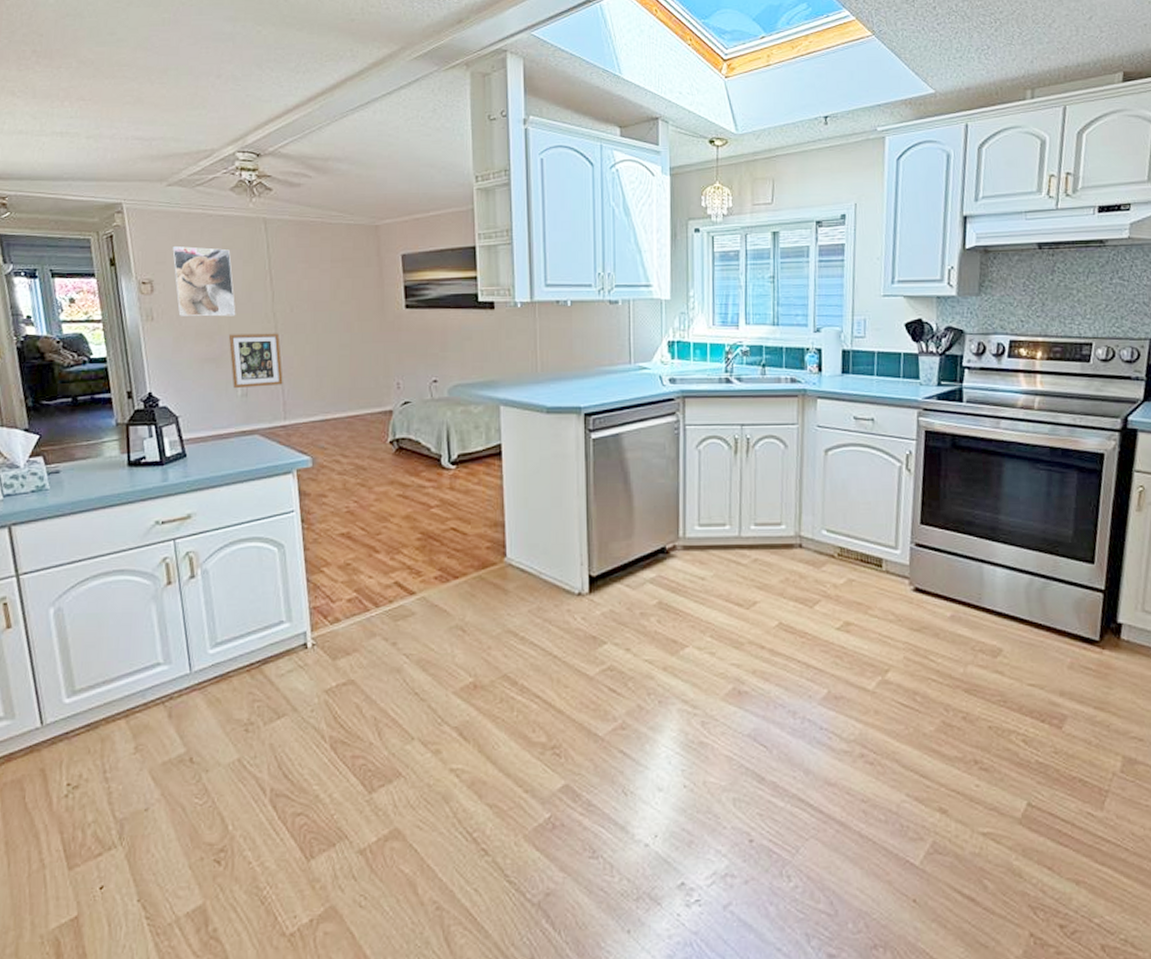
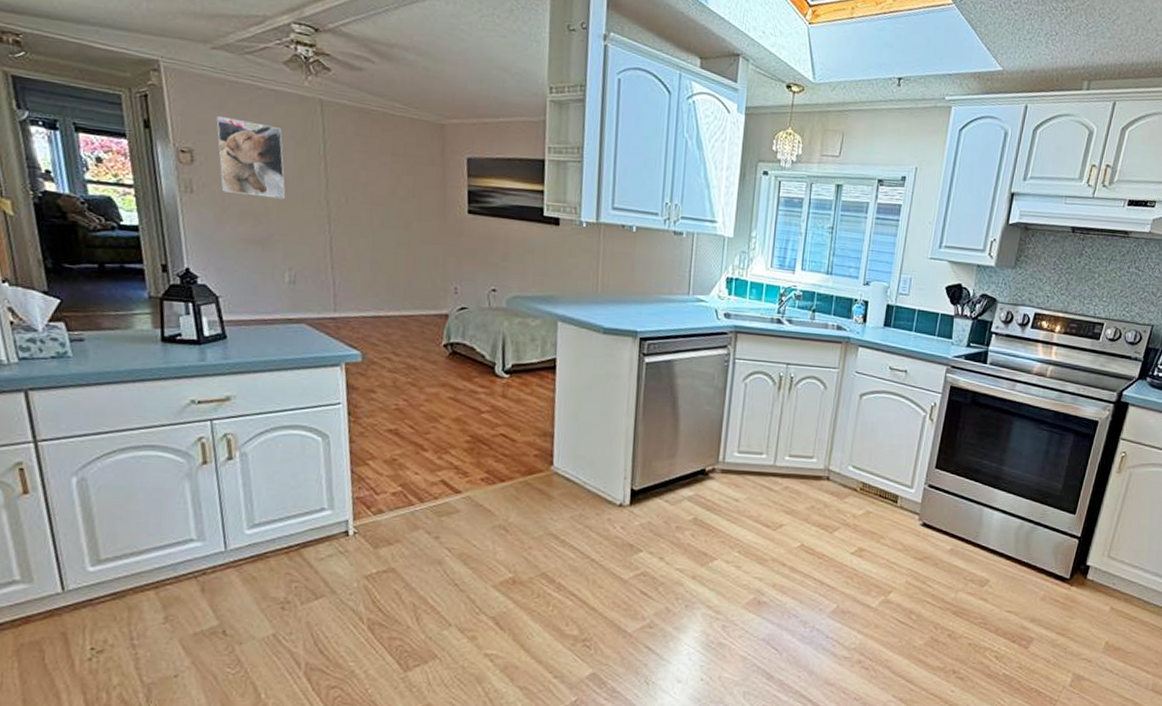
wall art: present [228,333,283,389] -> none [276,217,335,277]

